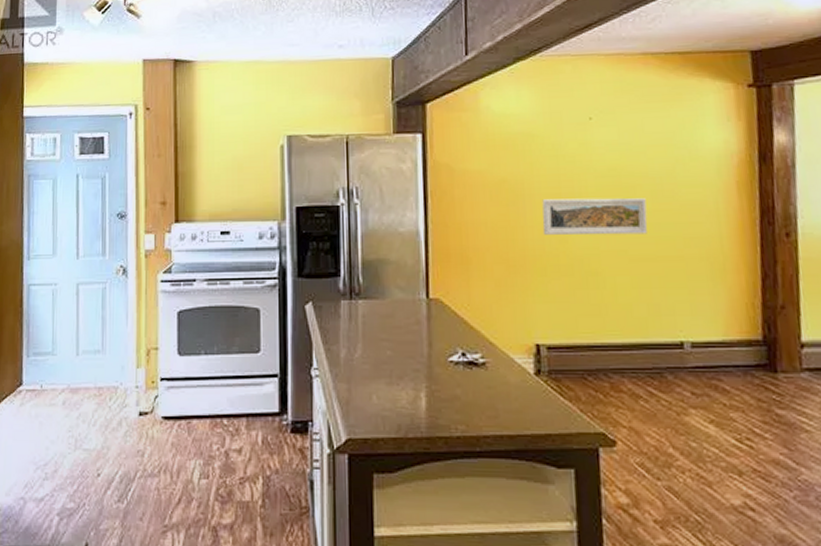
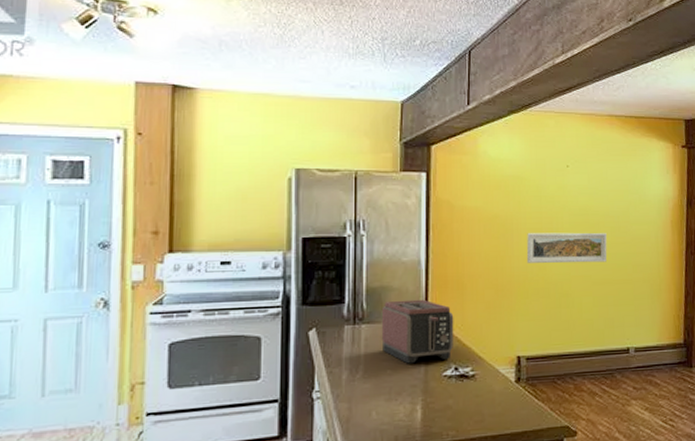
toaster: none [379,274,460,346] -> present [381,299,454,364]

